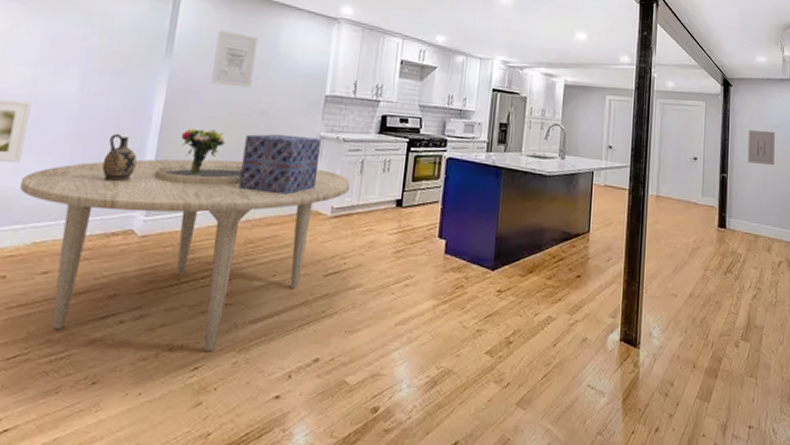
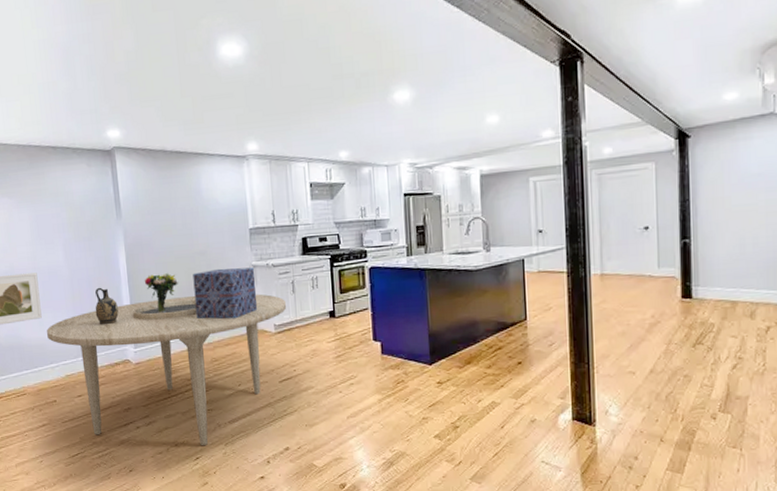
wall art: present [211,29,259,88] -> none [152,187,188,236]
wall art: present [747,130,775,165] -> none [716,180,755,222]

